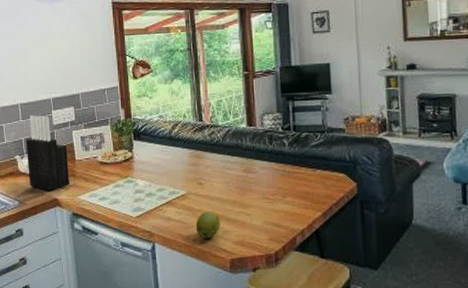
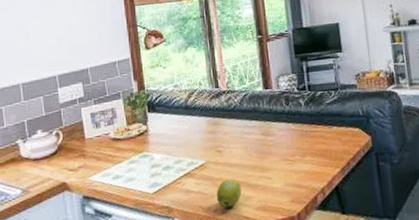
knife block: present [25,115,70,191] -> none [28,94,80,176]

